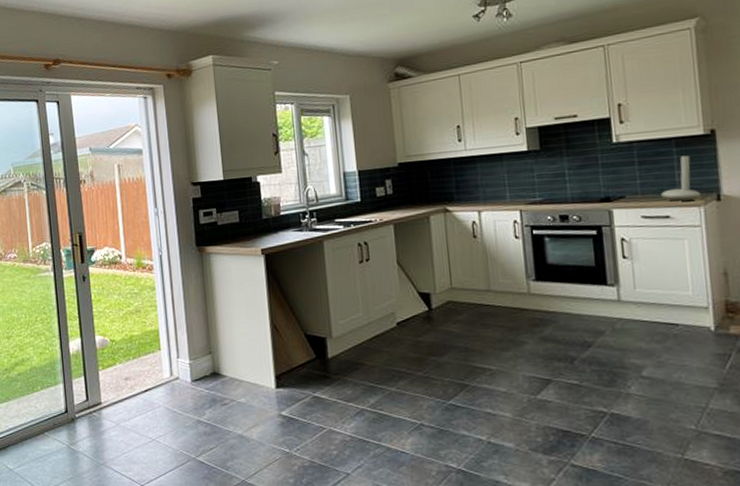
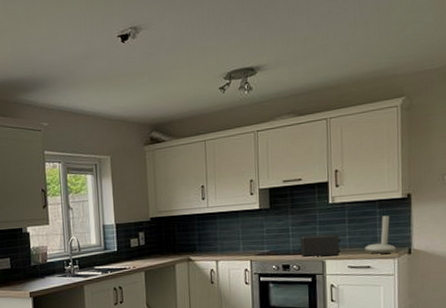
toaster: none [580,178,631,206] -> present [300,234,342,257]

